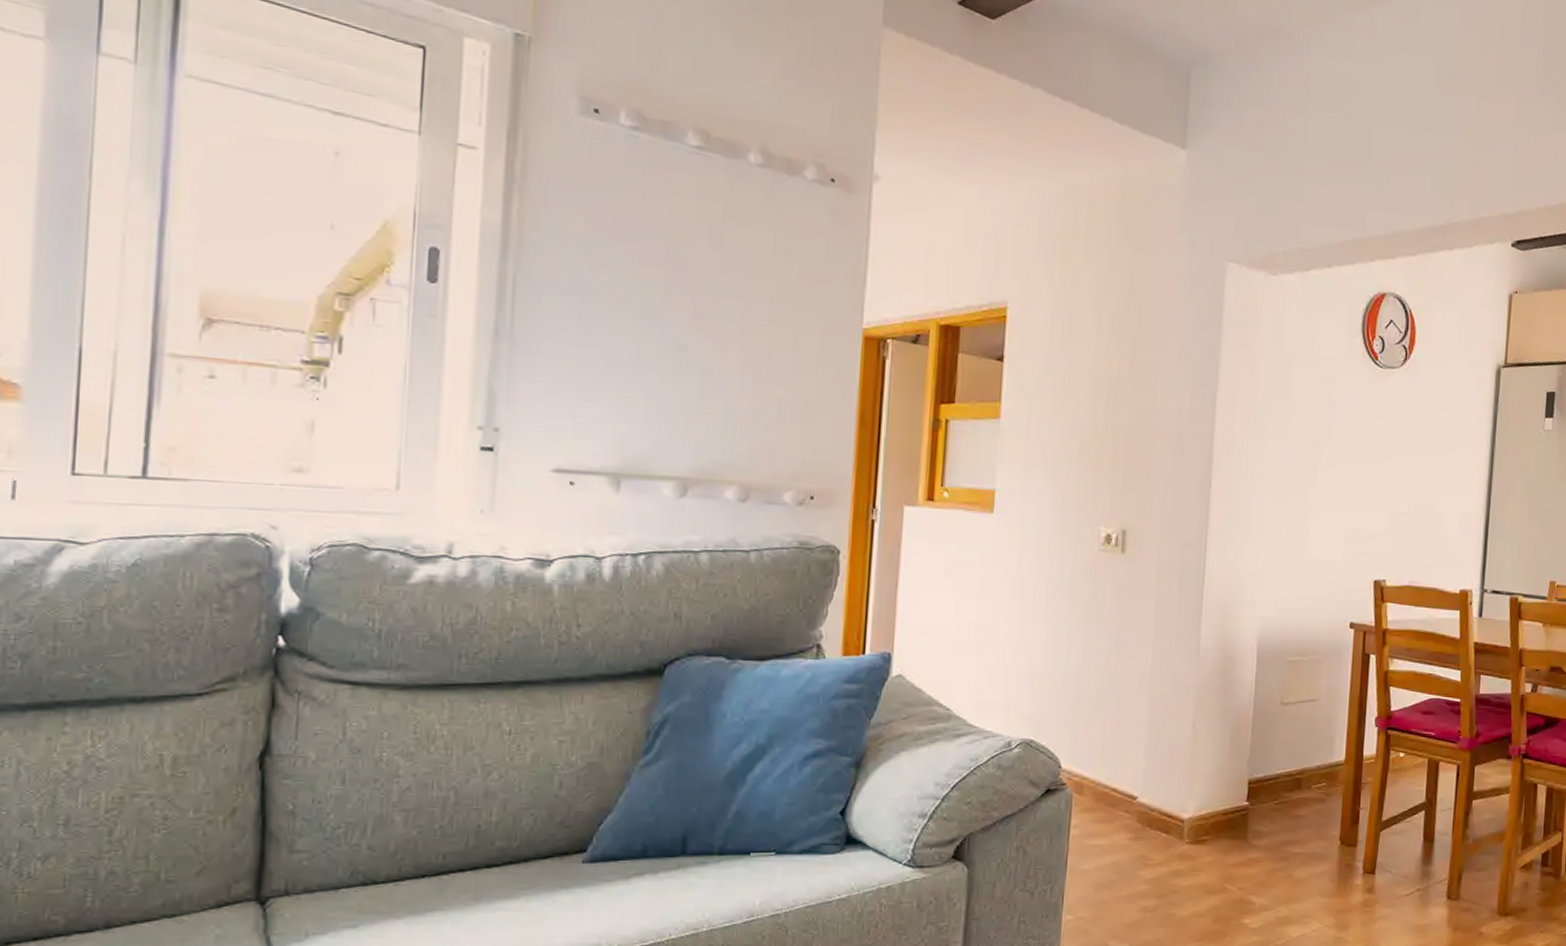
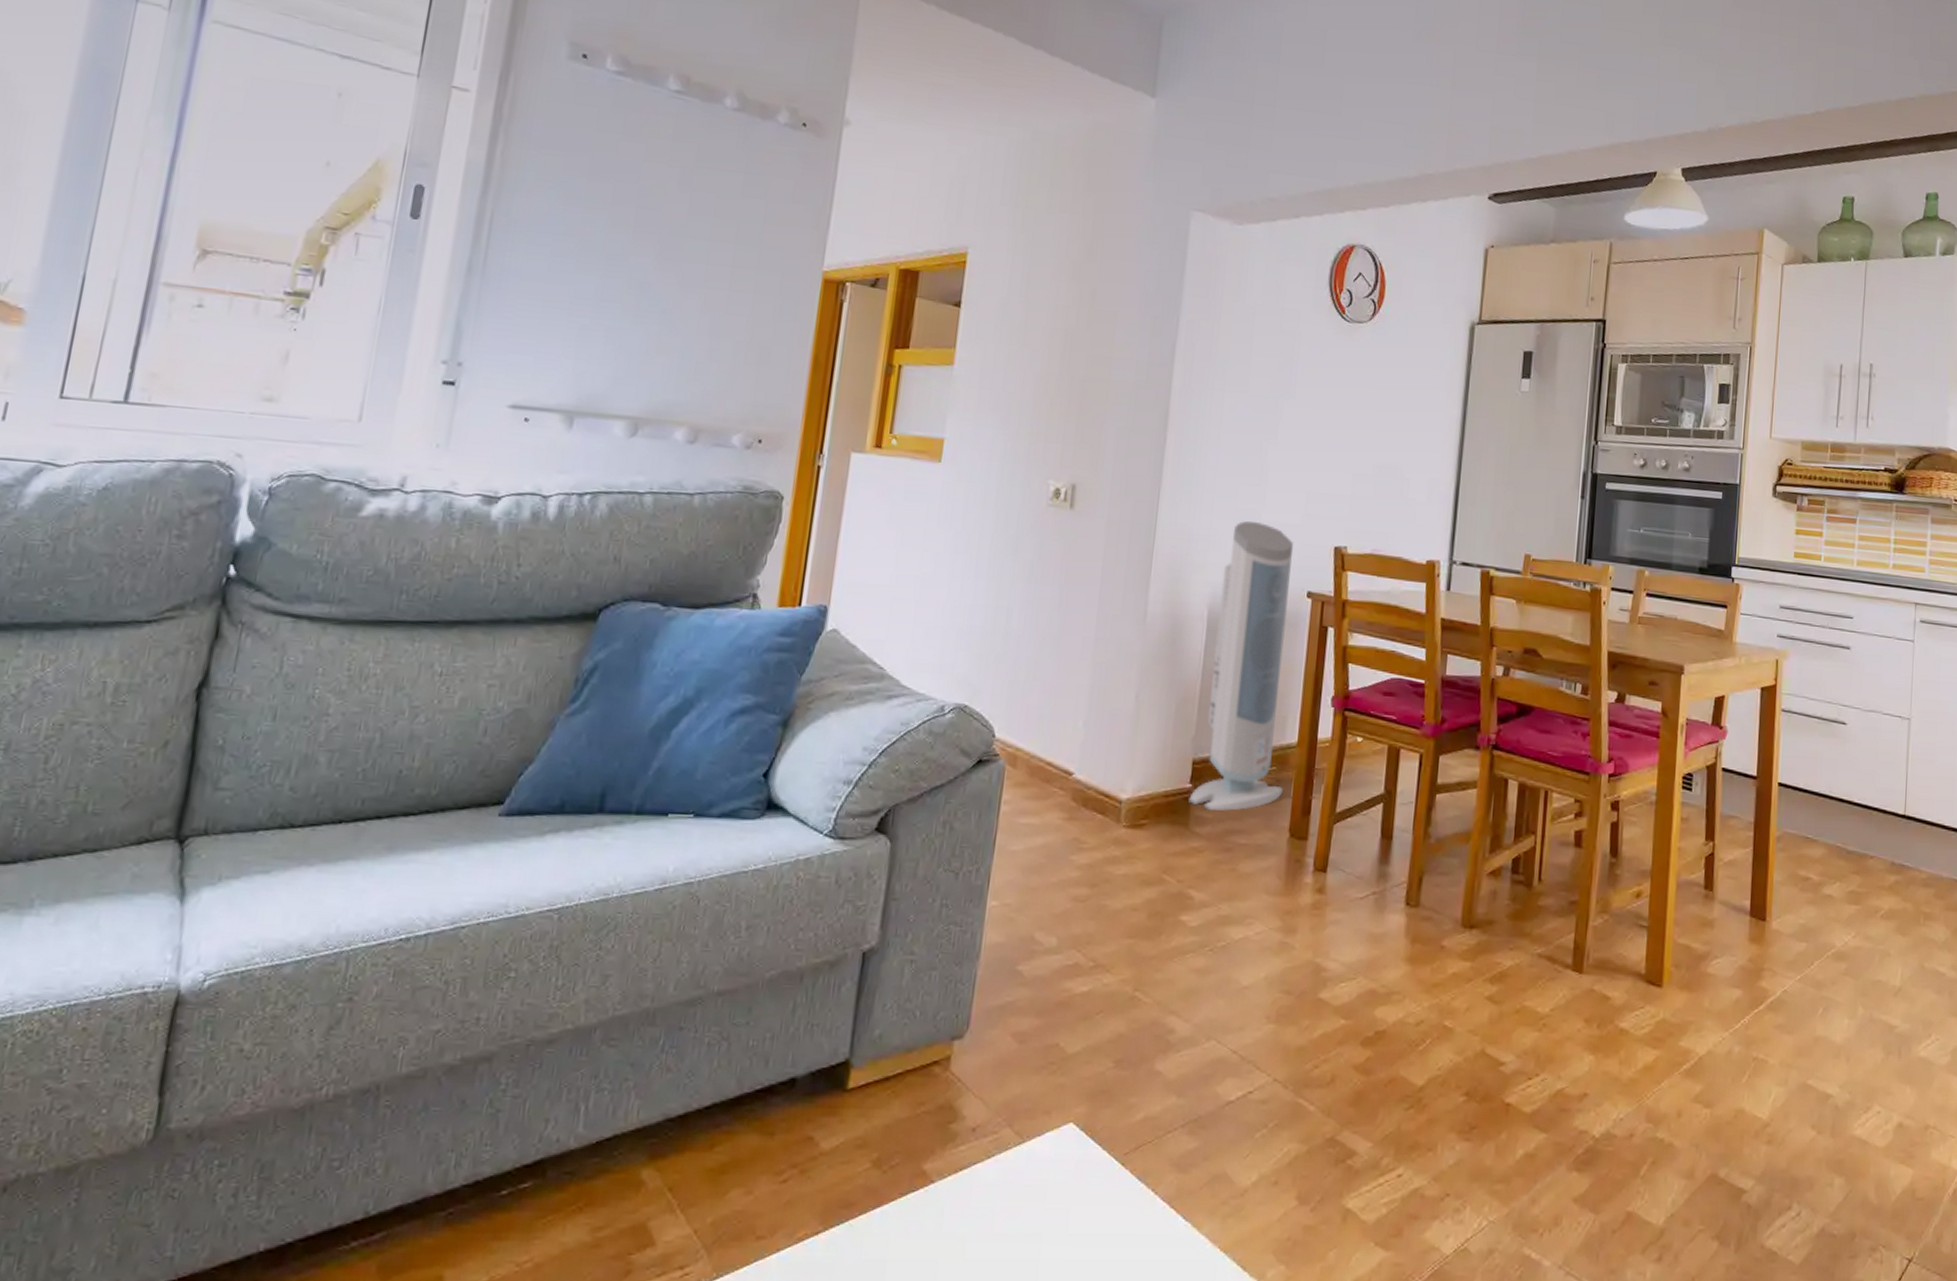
air purifier: none [1246,558,1335,825] -> present [1189,520,1293,811]

